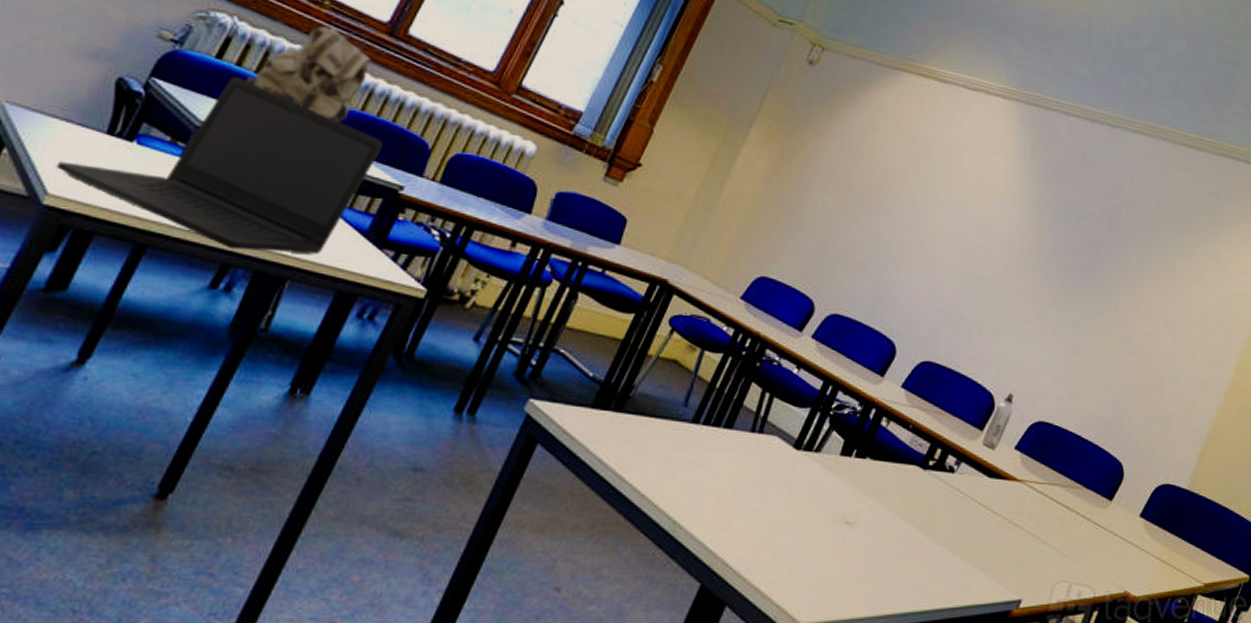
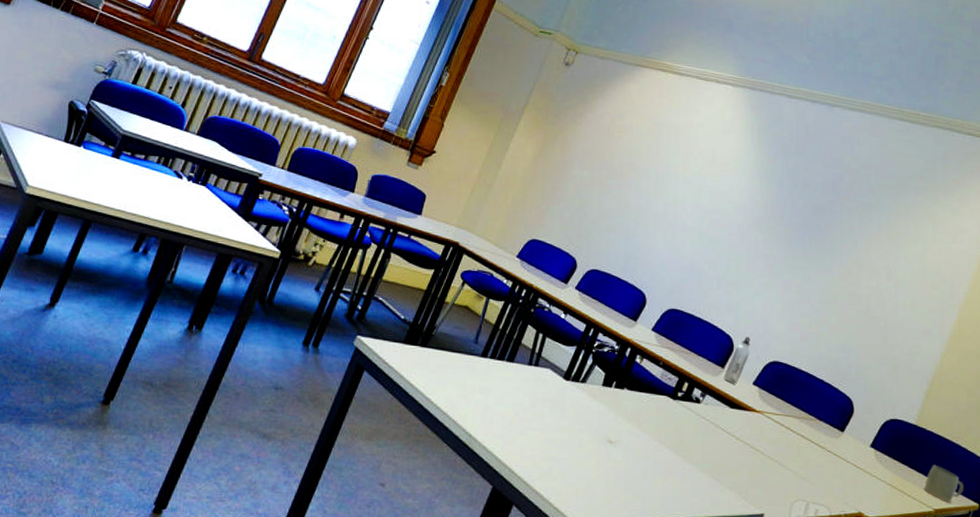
laptop: present [56,77,383,254] -> none [33,97,246,226]
backpack: present [245,26,371,124] -> none [152,56,236,128]
mug: none [1195,534,1235,576] -> present [924,464,963,503]

